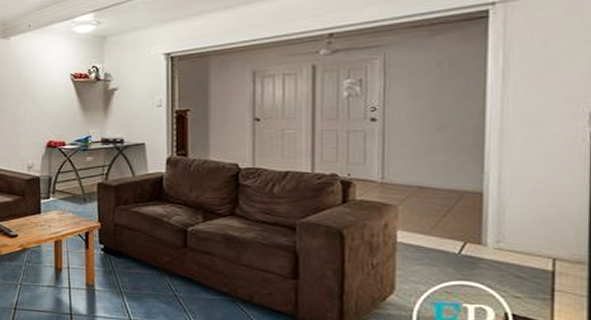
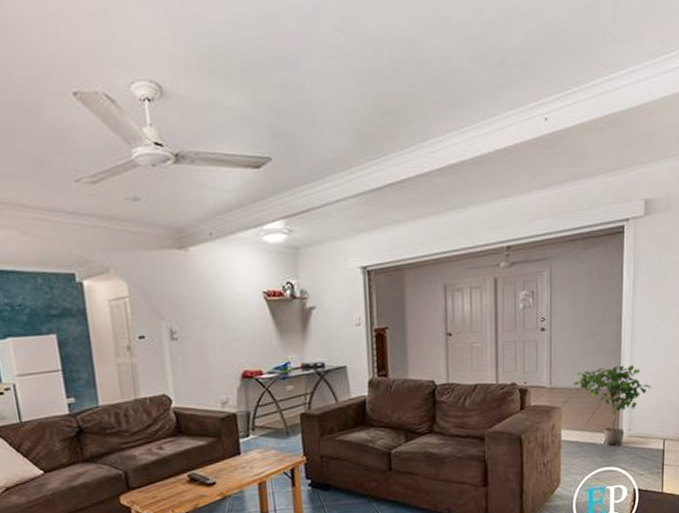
potted plant: none [413,165,533,259] -> present [572,364,652,447]

